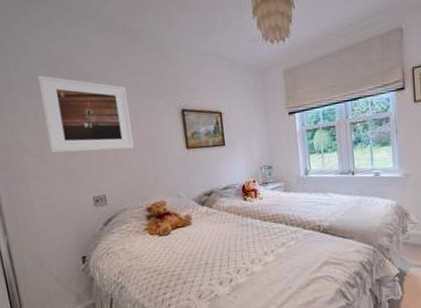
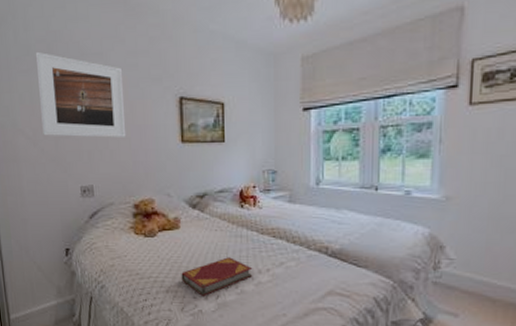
hardback book: none [196,244,260,282] -> present [181,257,253,296]

